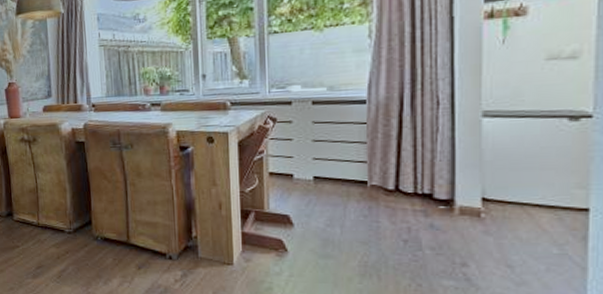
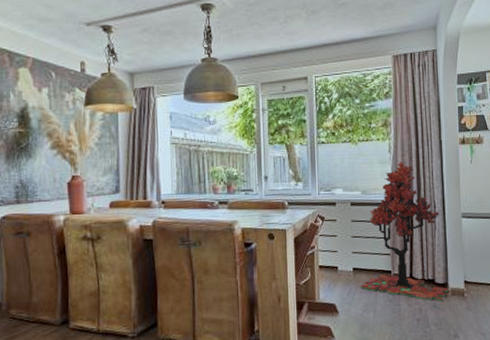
tree: none [323,48,455,222] -> present [360,161,449,302]

